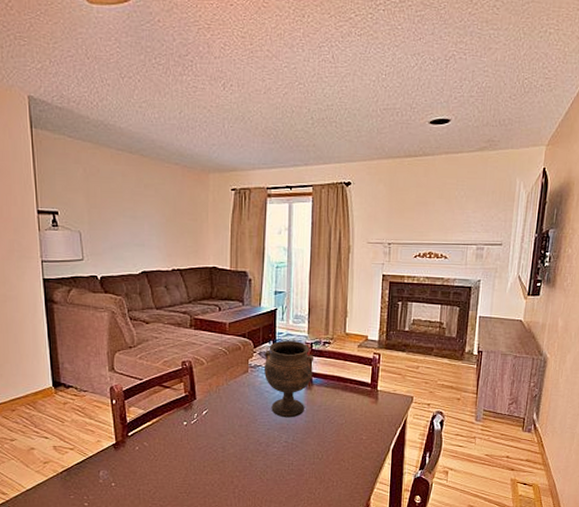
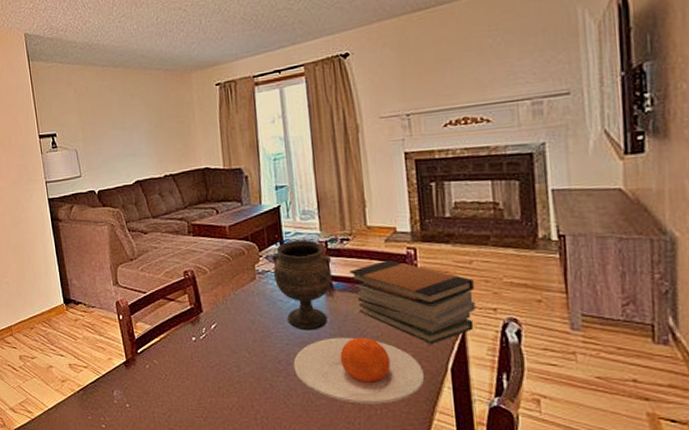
plate: none [272,424,373,478] -> present [293,337,425,404]
book stack: none [326,361,417,430] -> present [348,259,476,344]

